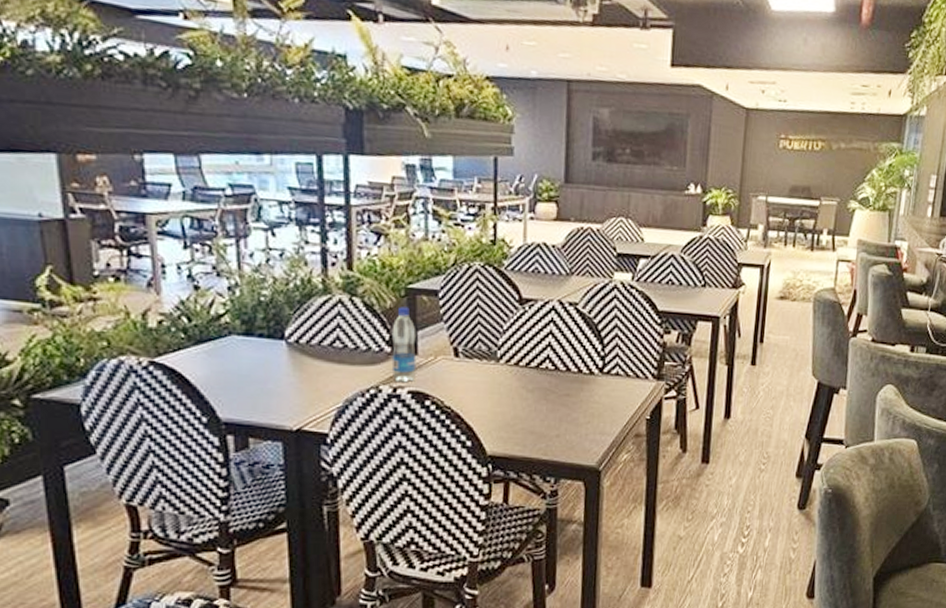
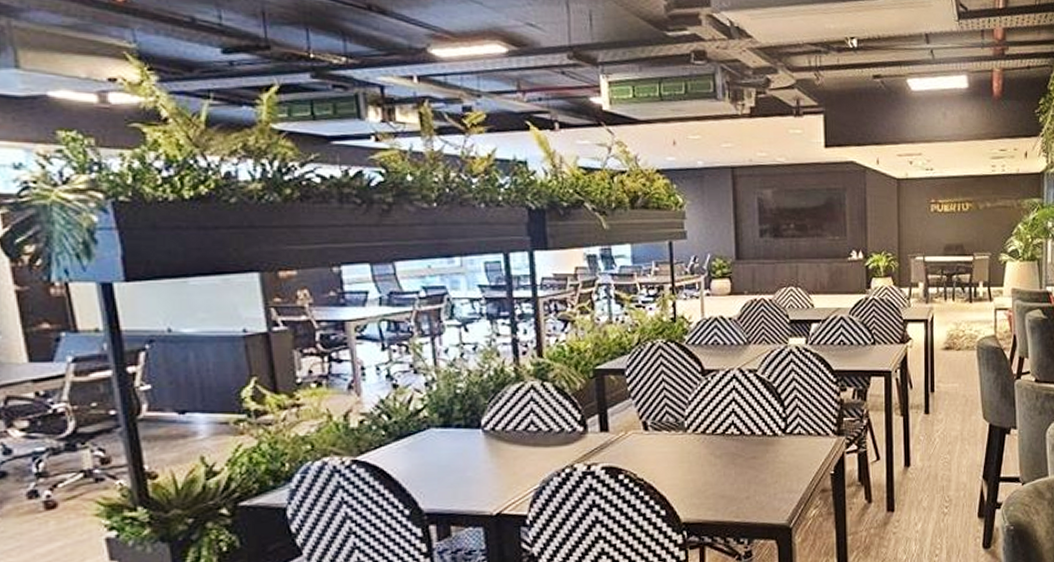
bottle: present [391,306,417,383] -> none [582,387,608,460]

